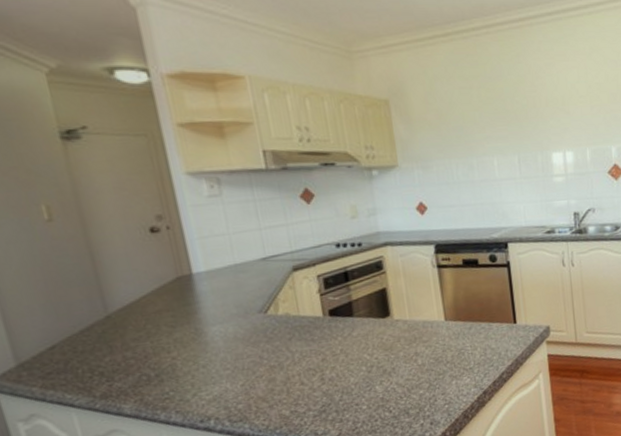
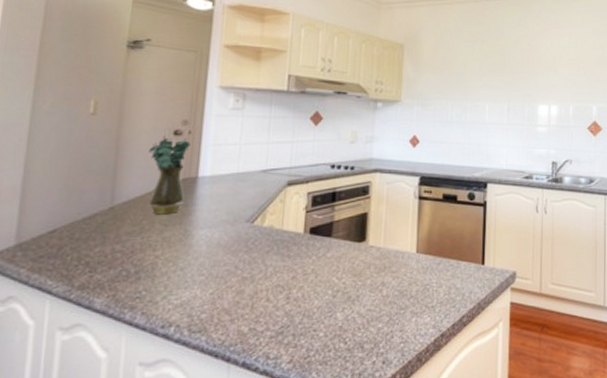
vase: none [127,234,185,318] -> present [149,136,191,215]

